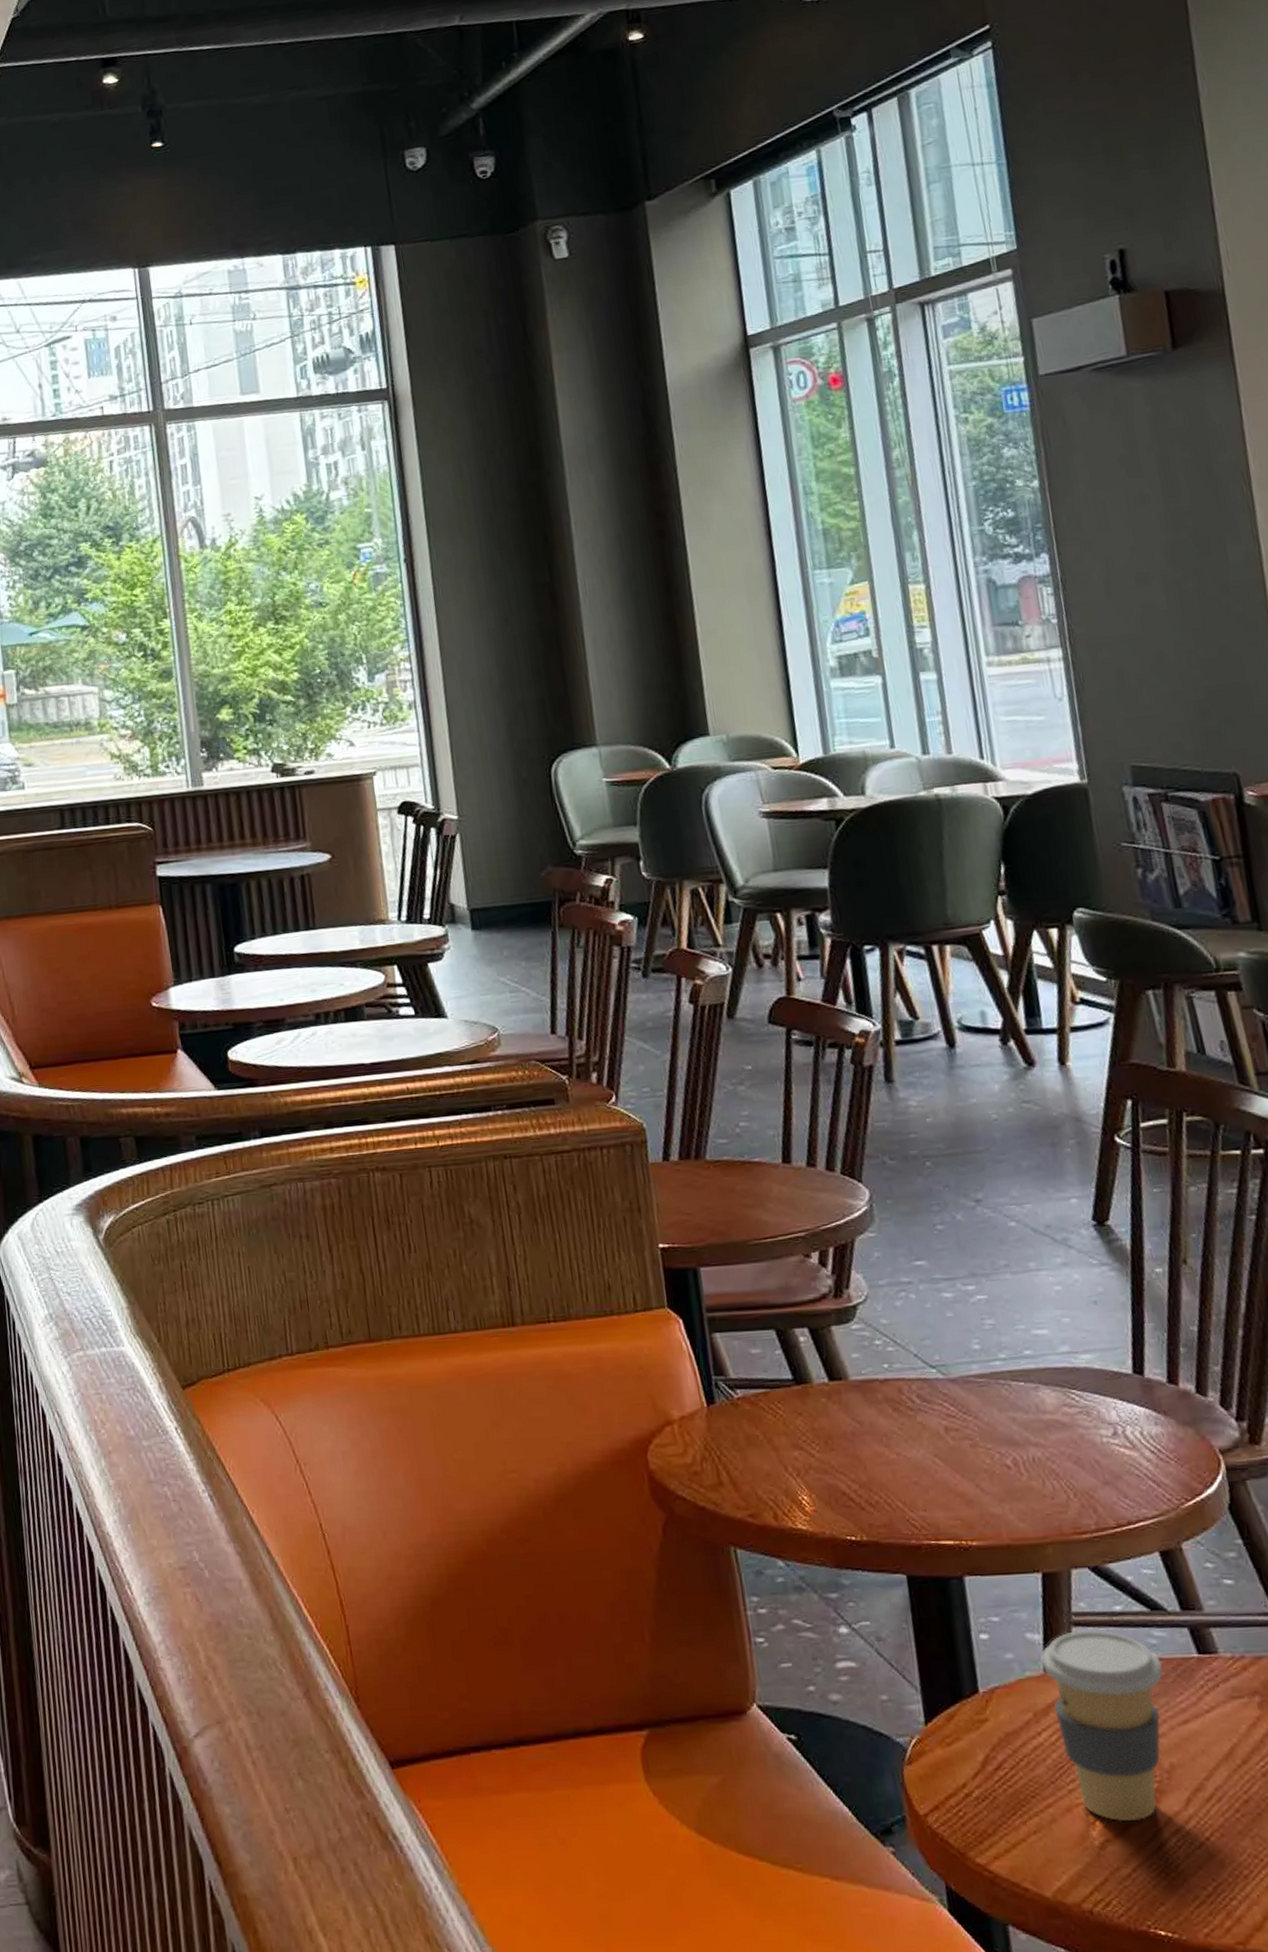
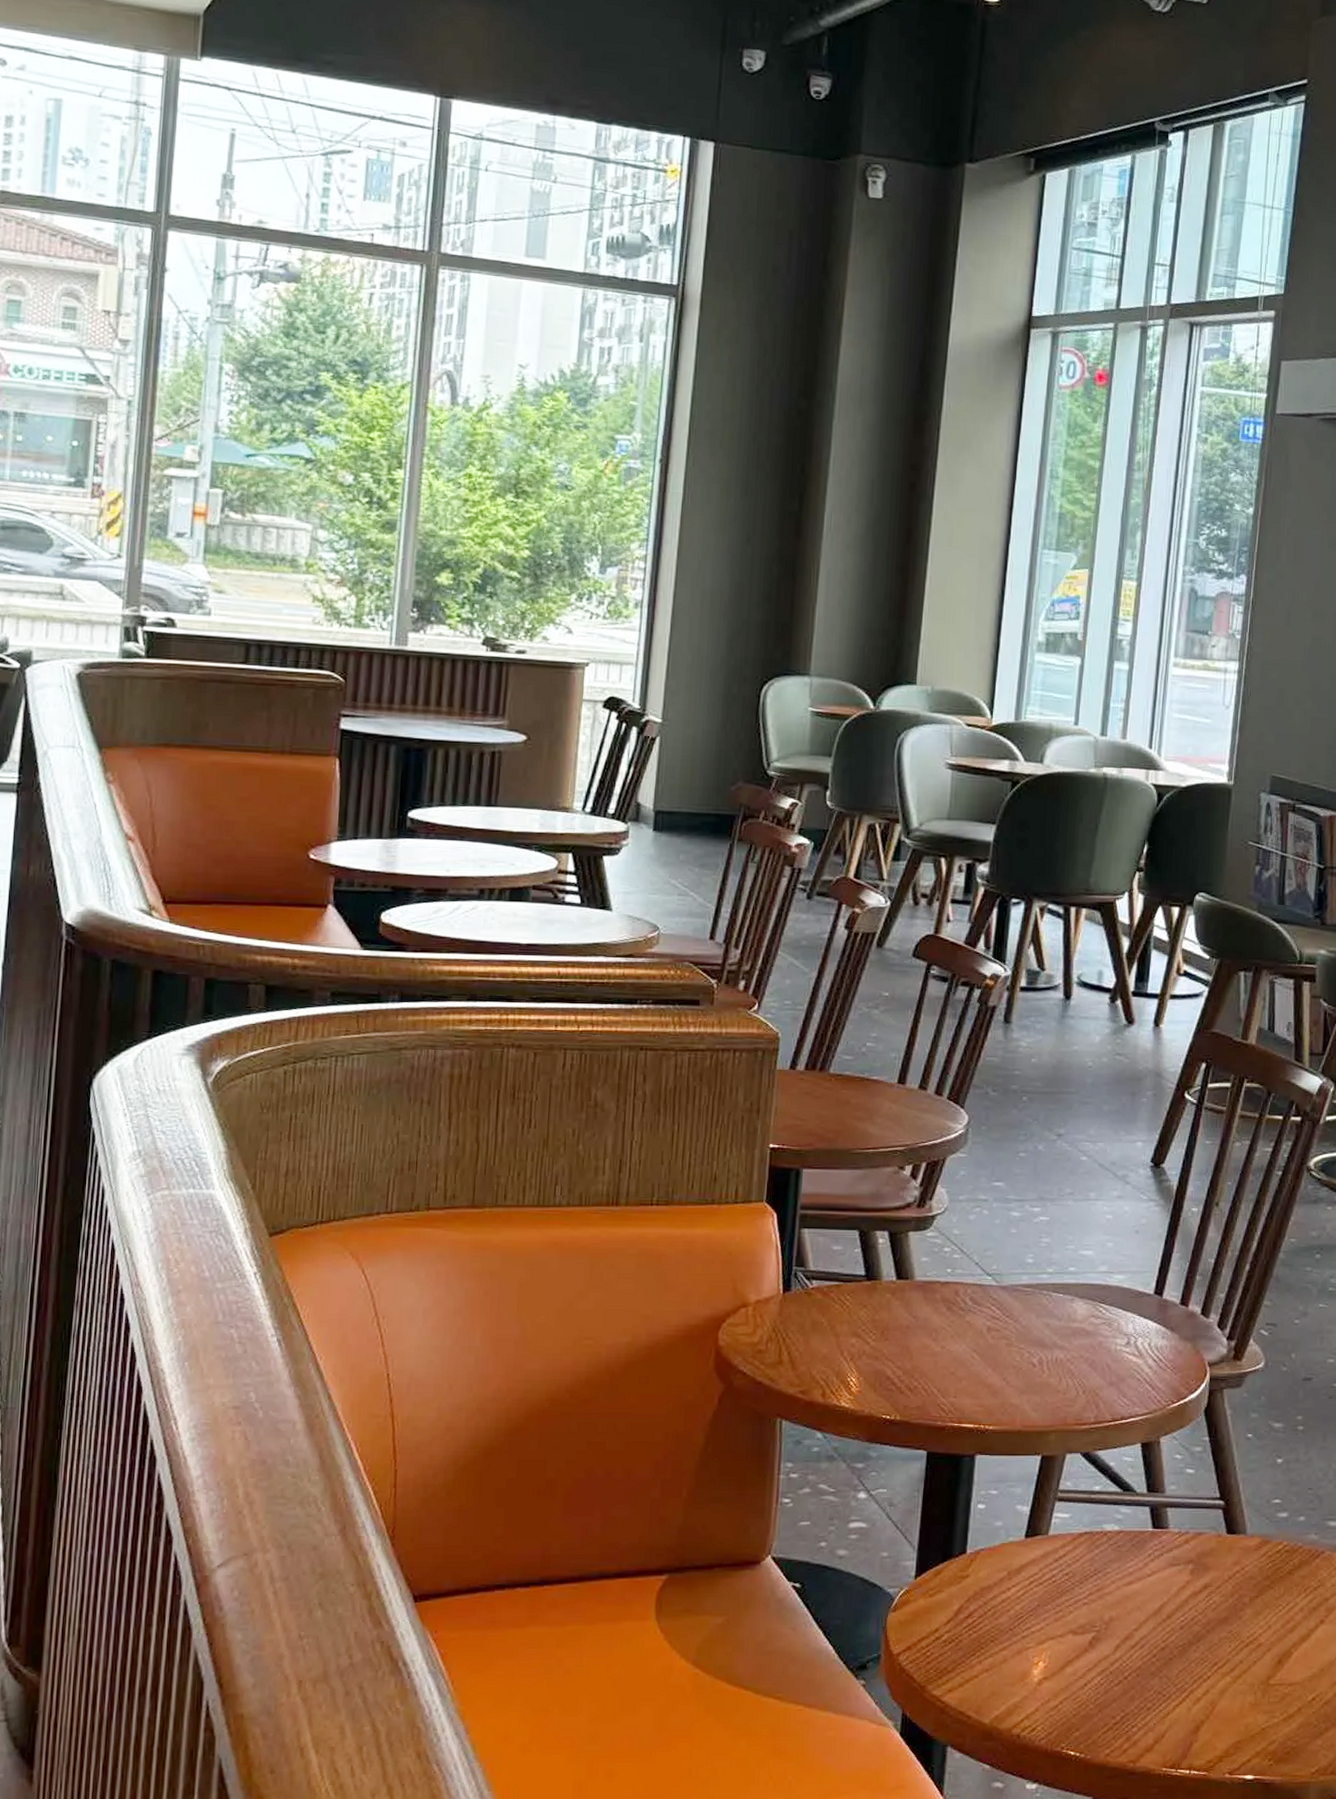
coffee cup: present [1041,1630,1163,1822] -> none [1025,1505,1122,1663]

